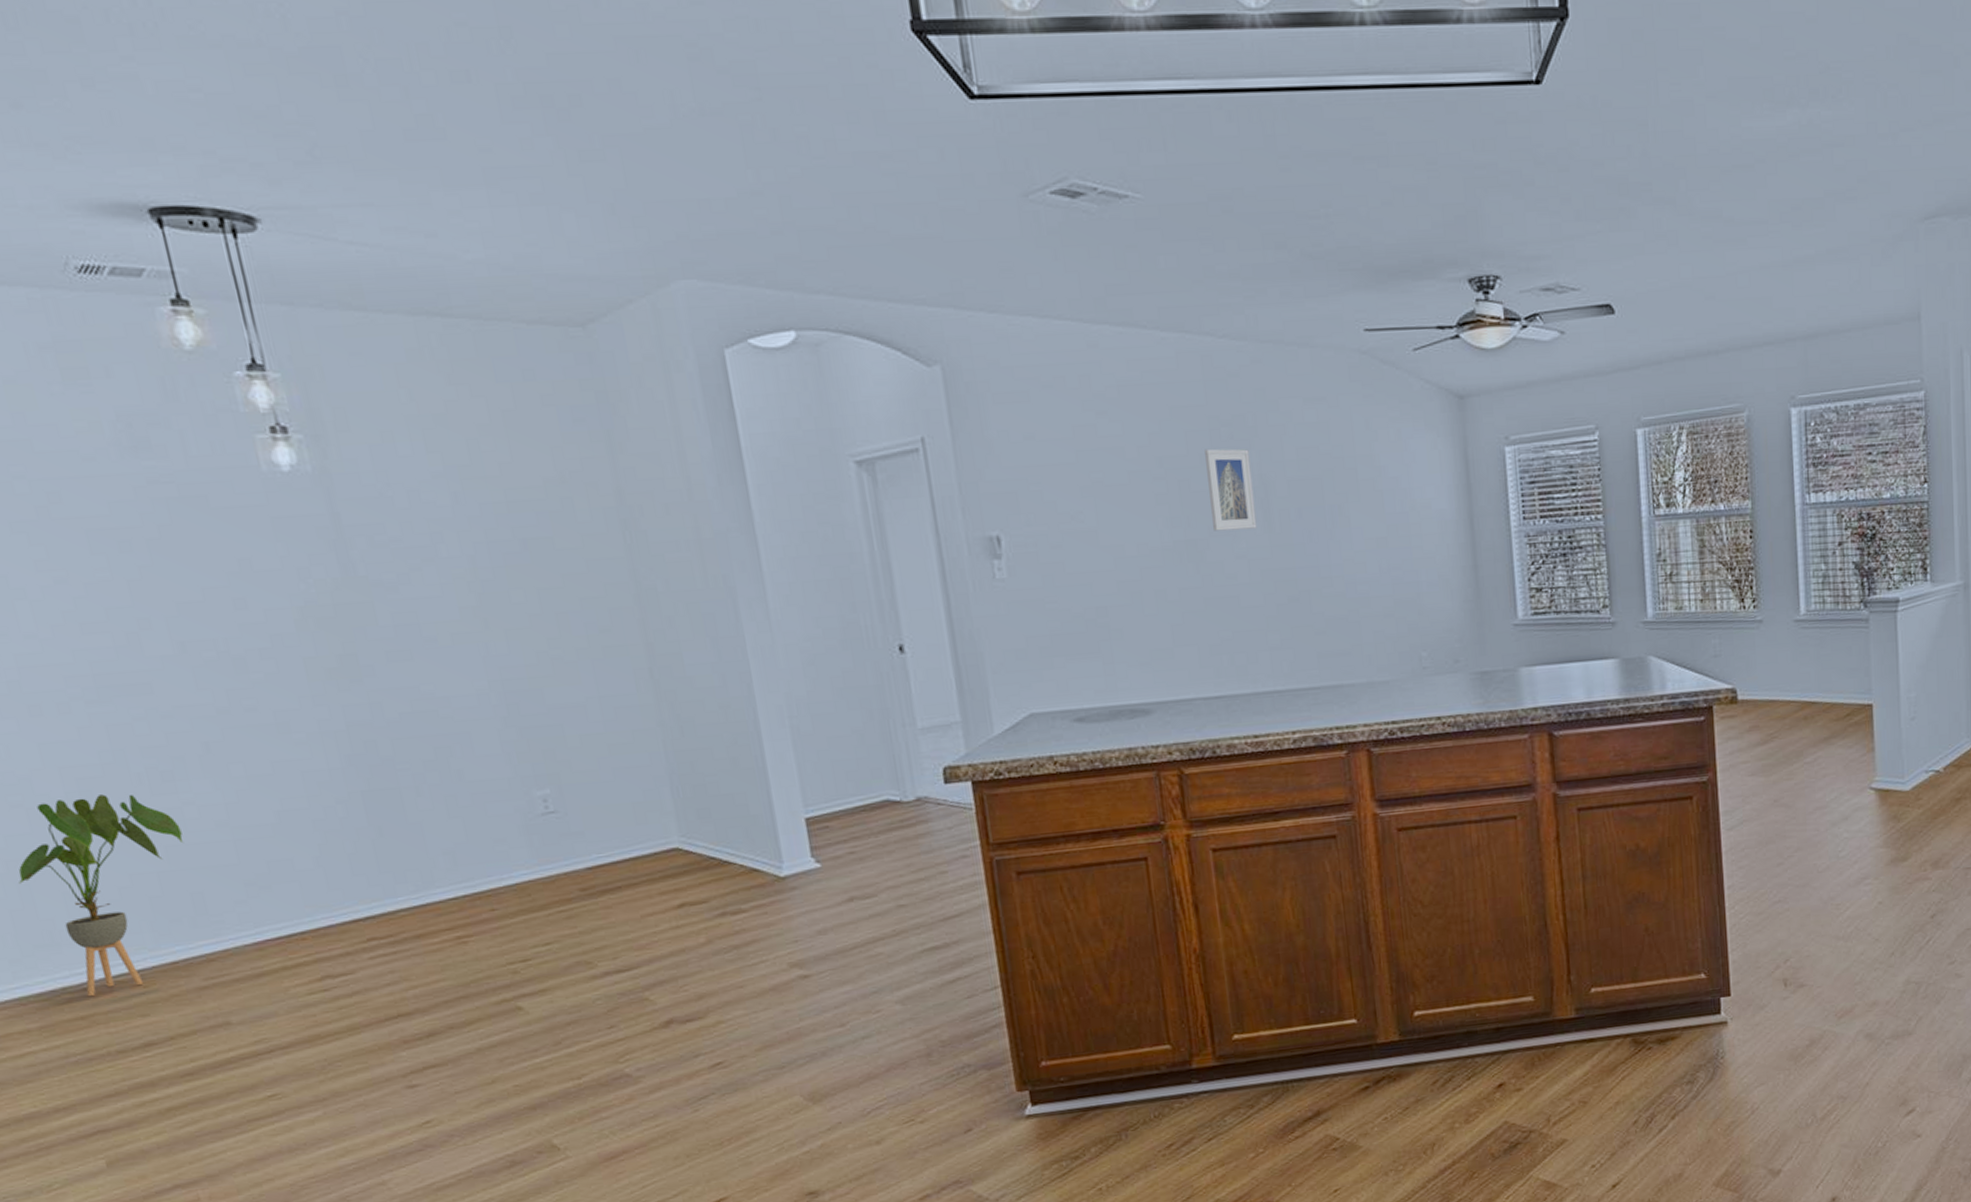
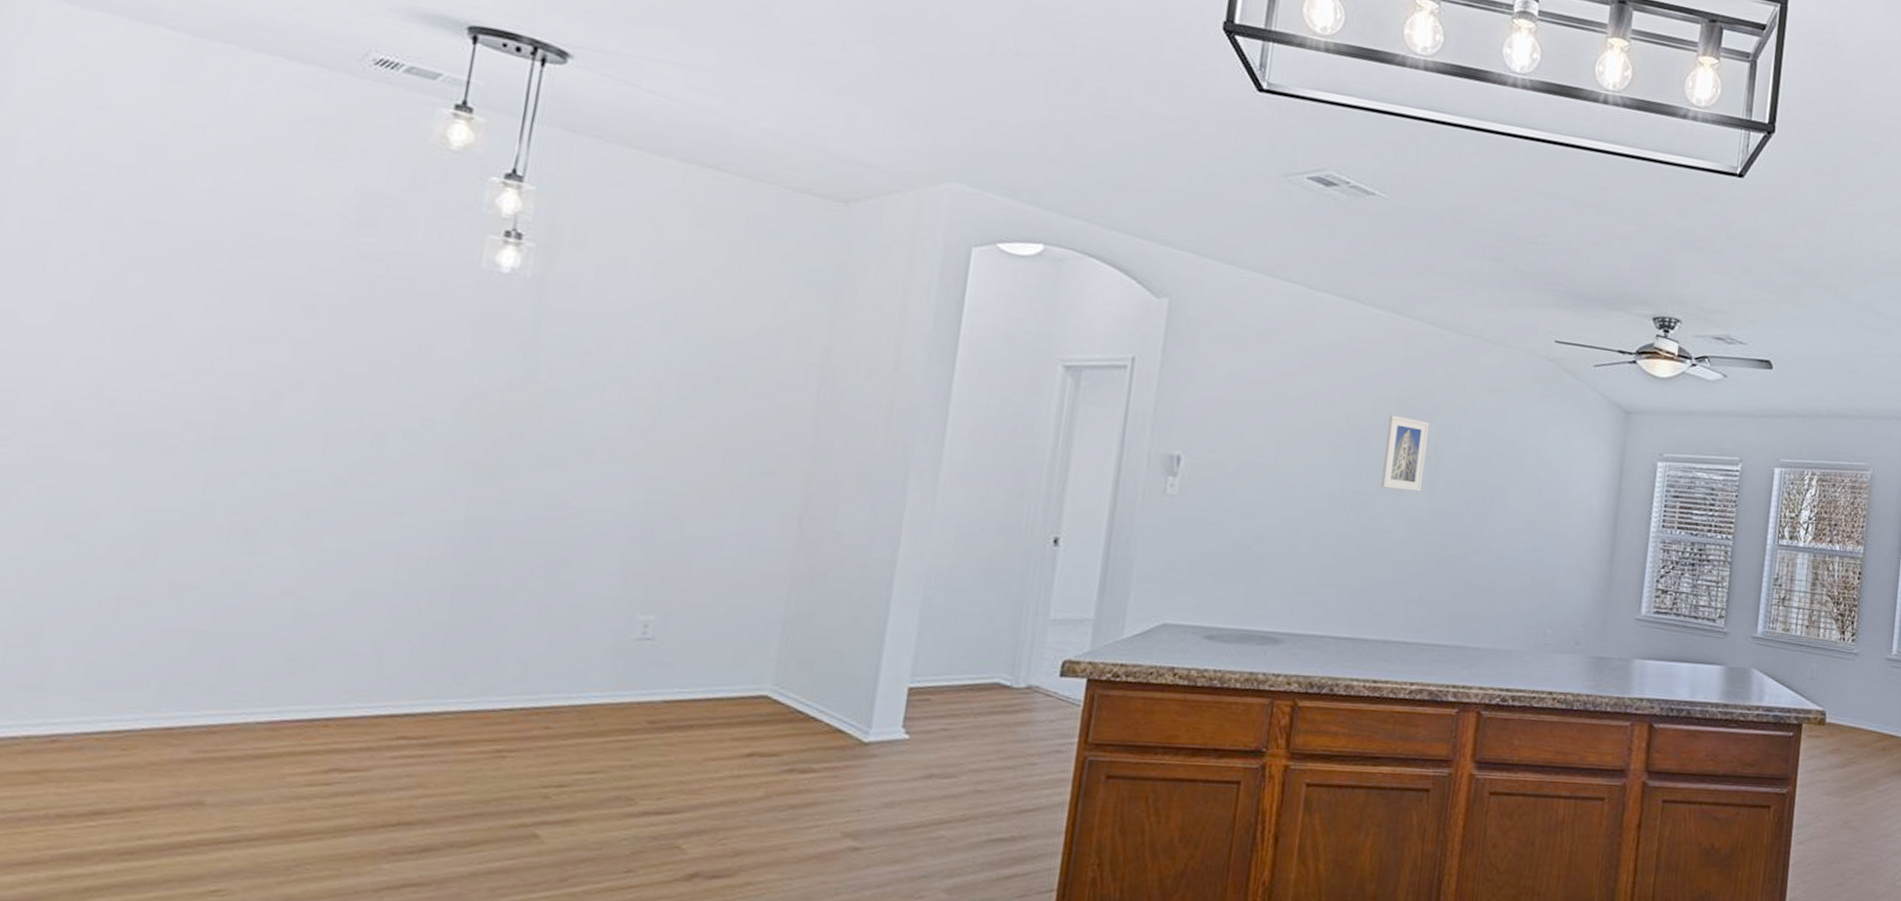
house plant: present [18,794,184,997] -> none [32,539,242,751]

